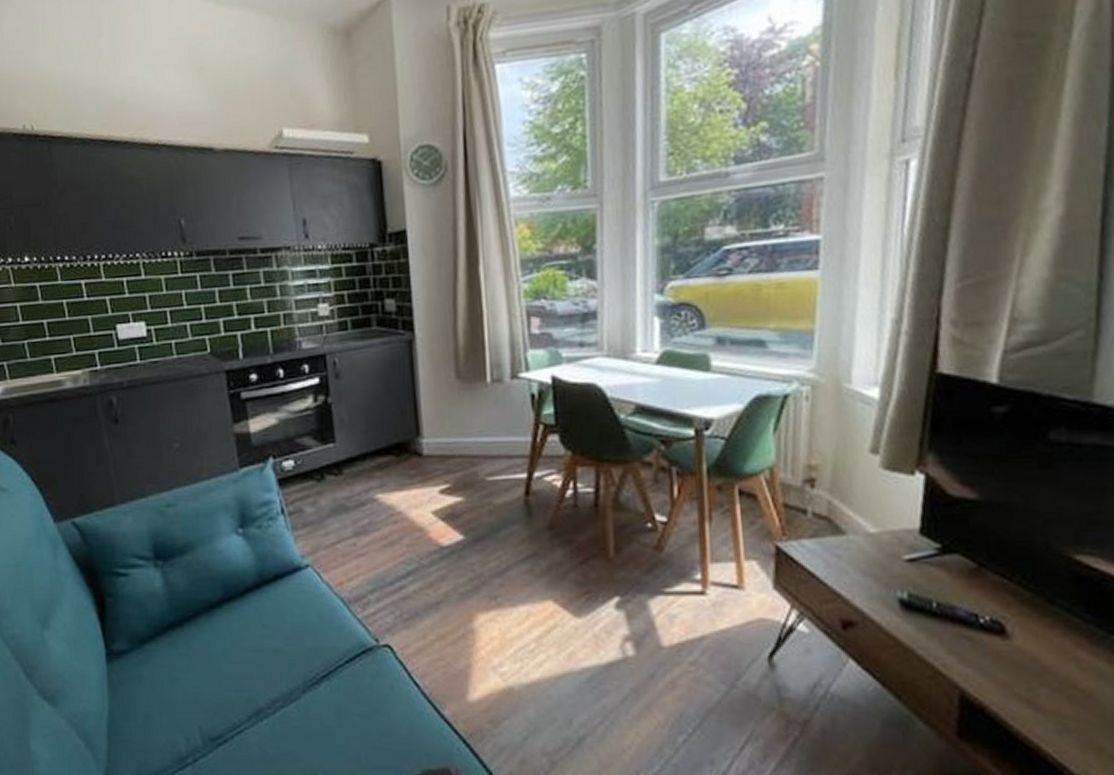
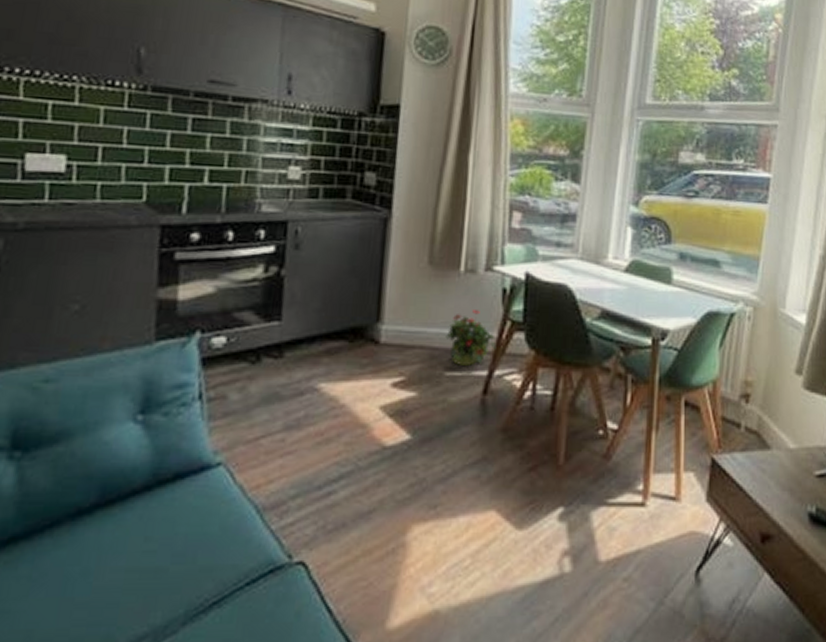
potted plant: none [482,417,532,470] -> present [445,310,496,366]

